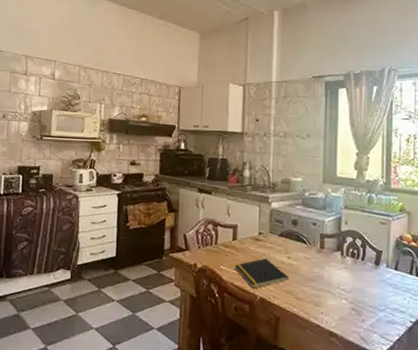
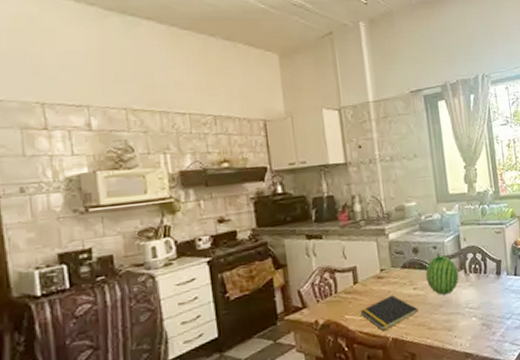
fruit: none [302,229,335,271] -> present [426,252,459,295]

